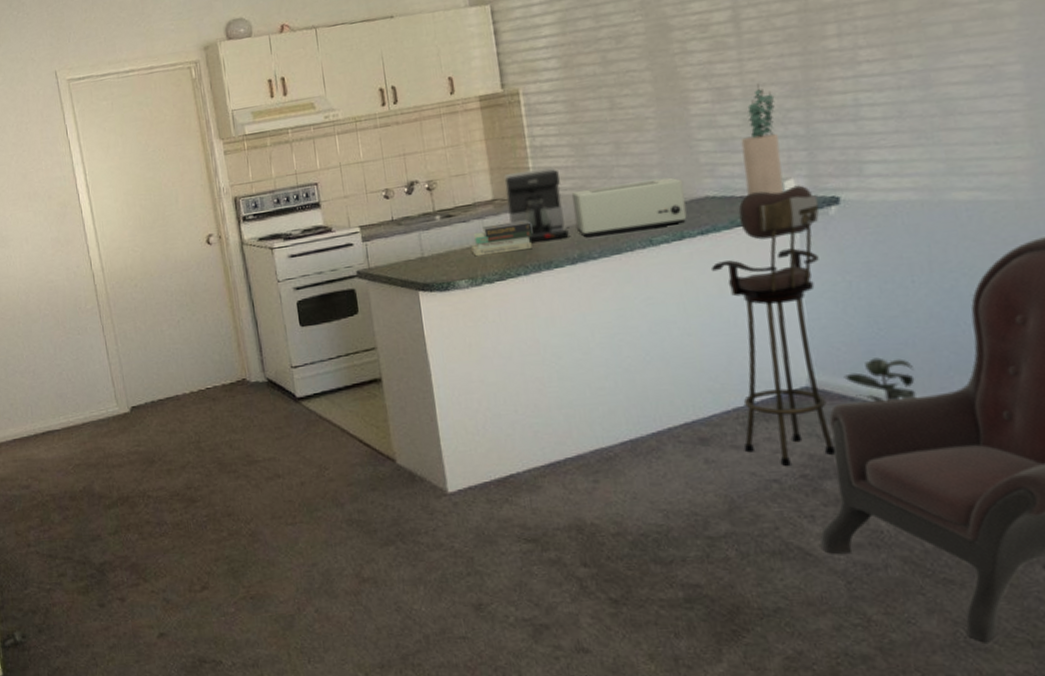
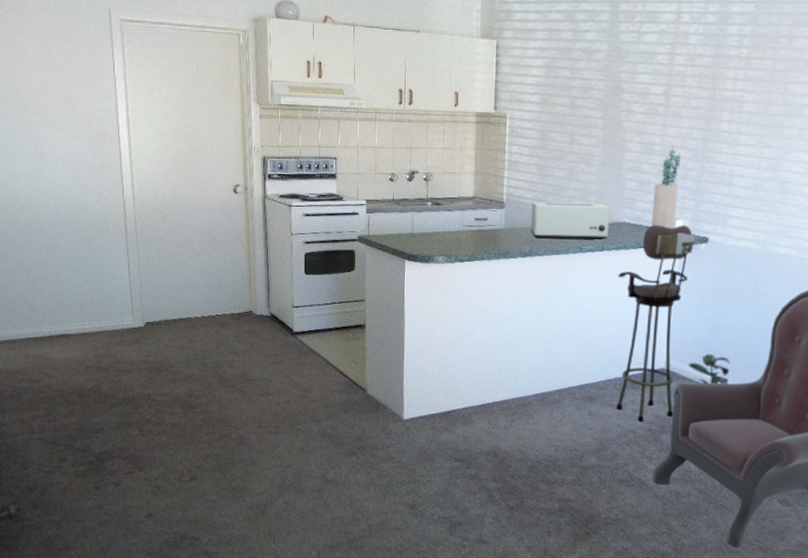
books: present [471,220,532,257] -> none [451,216,498,241]
coffee maker: present [503,167,569,242] -> none [483,179,526,236]

